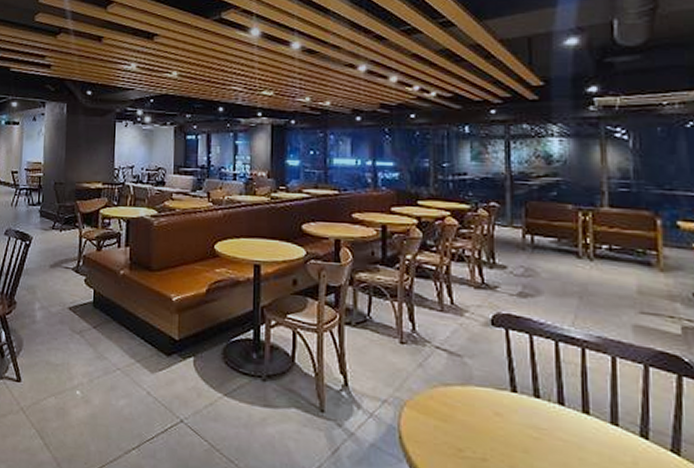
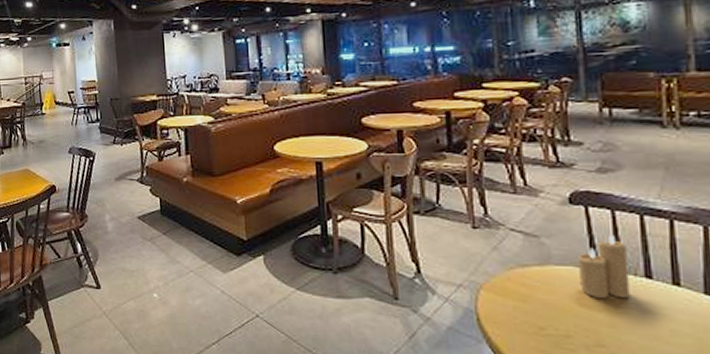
candle: none [498,359,544,425] -> present [578,235,630,299]

